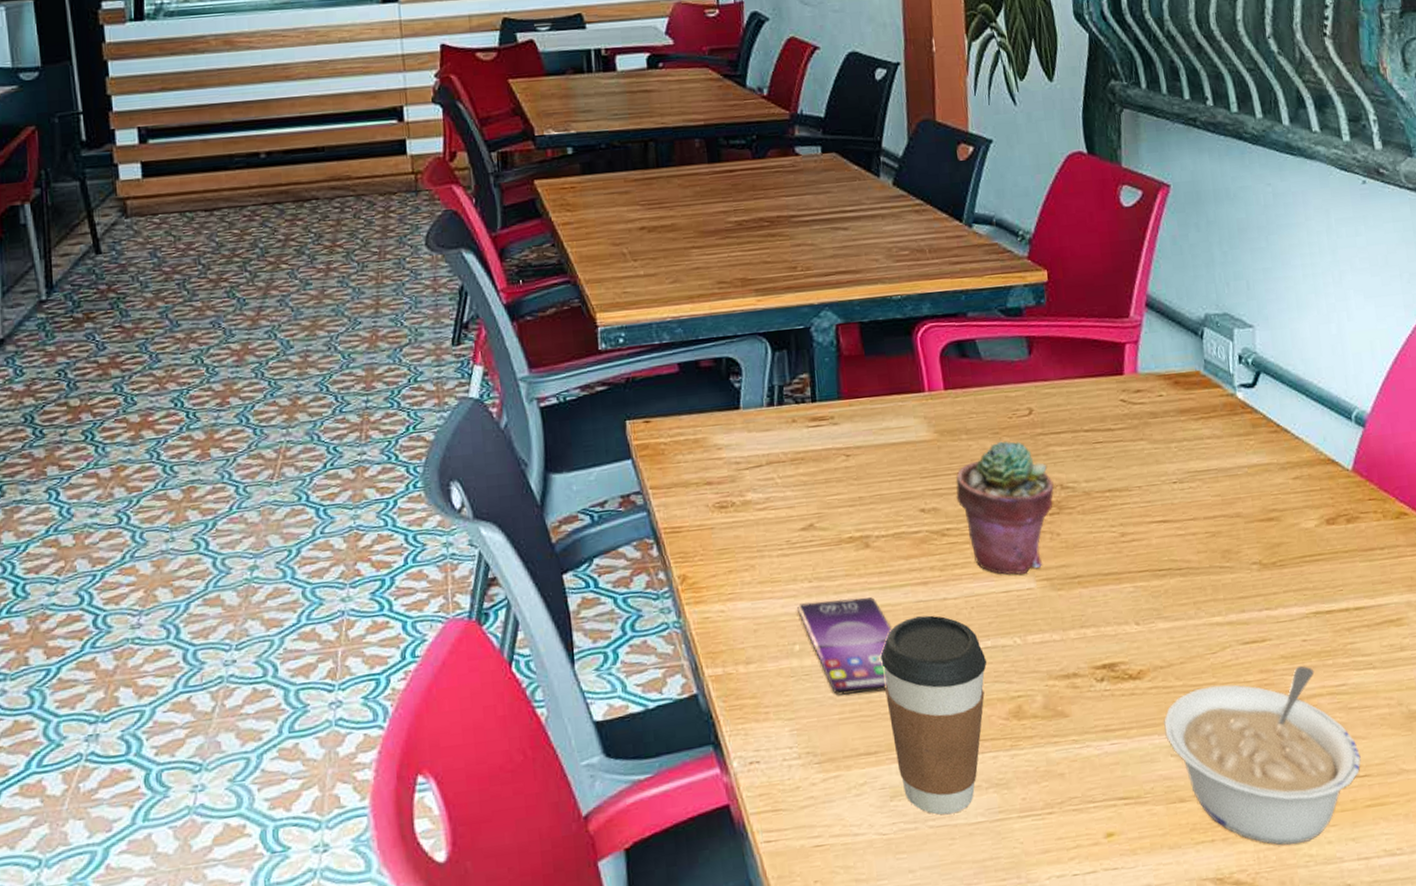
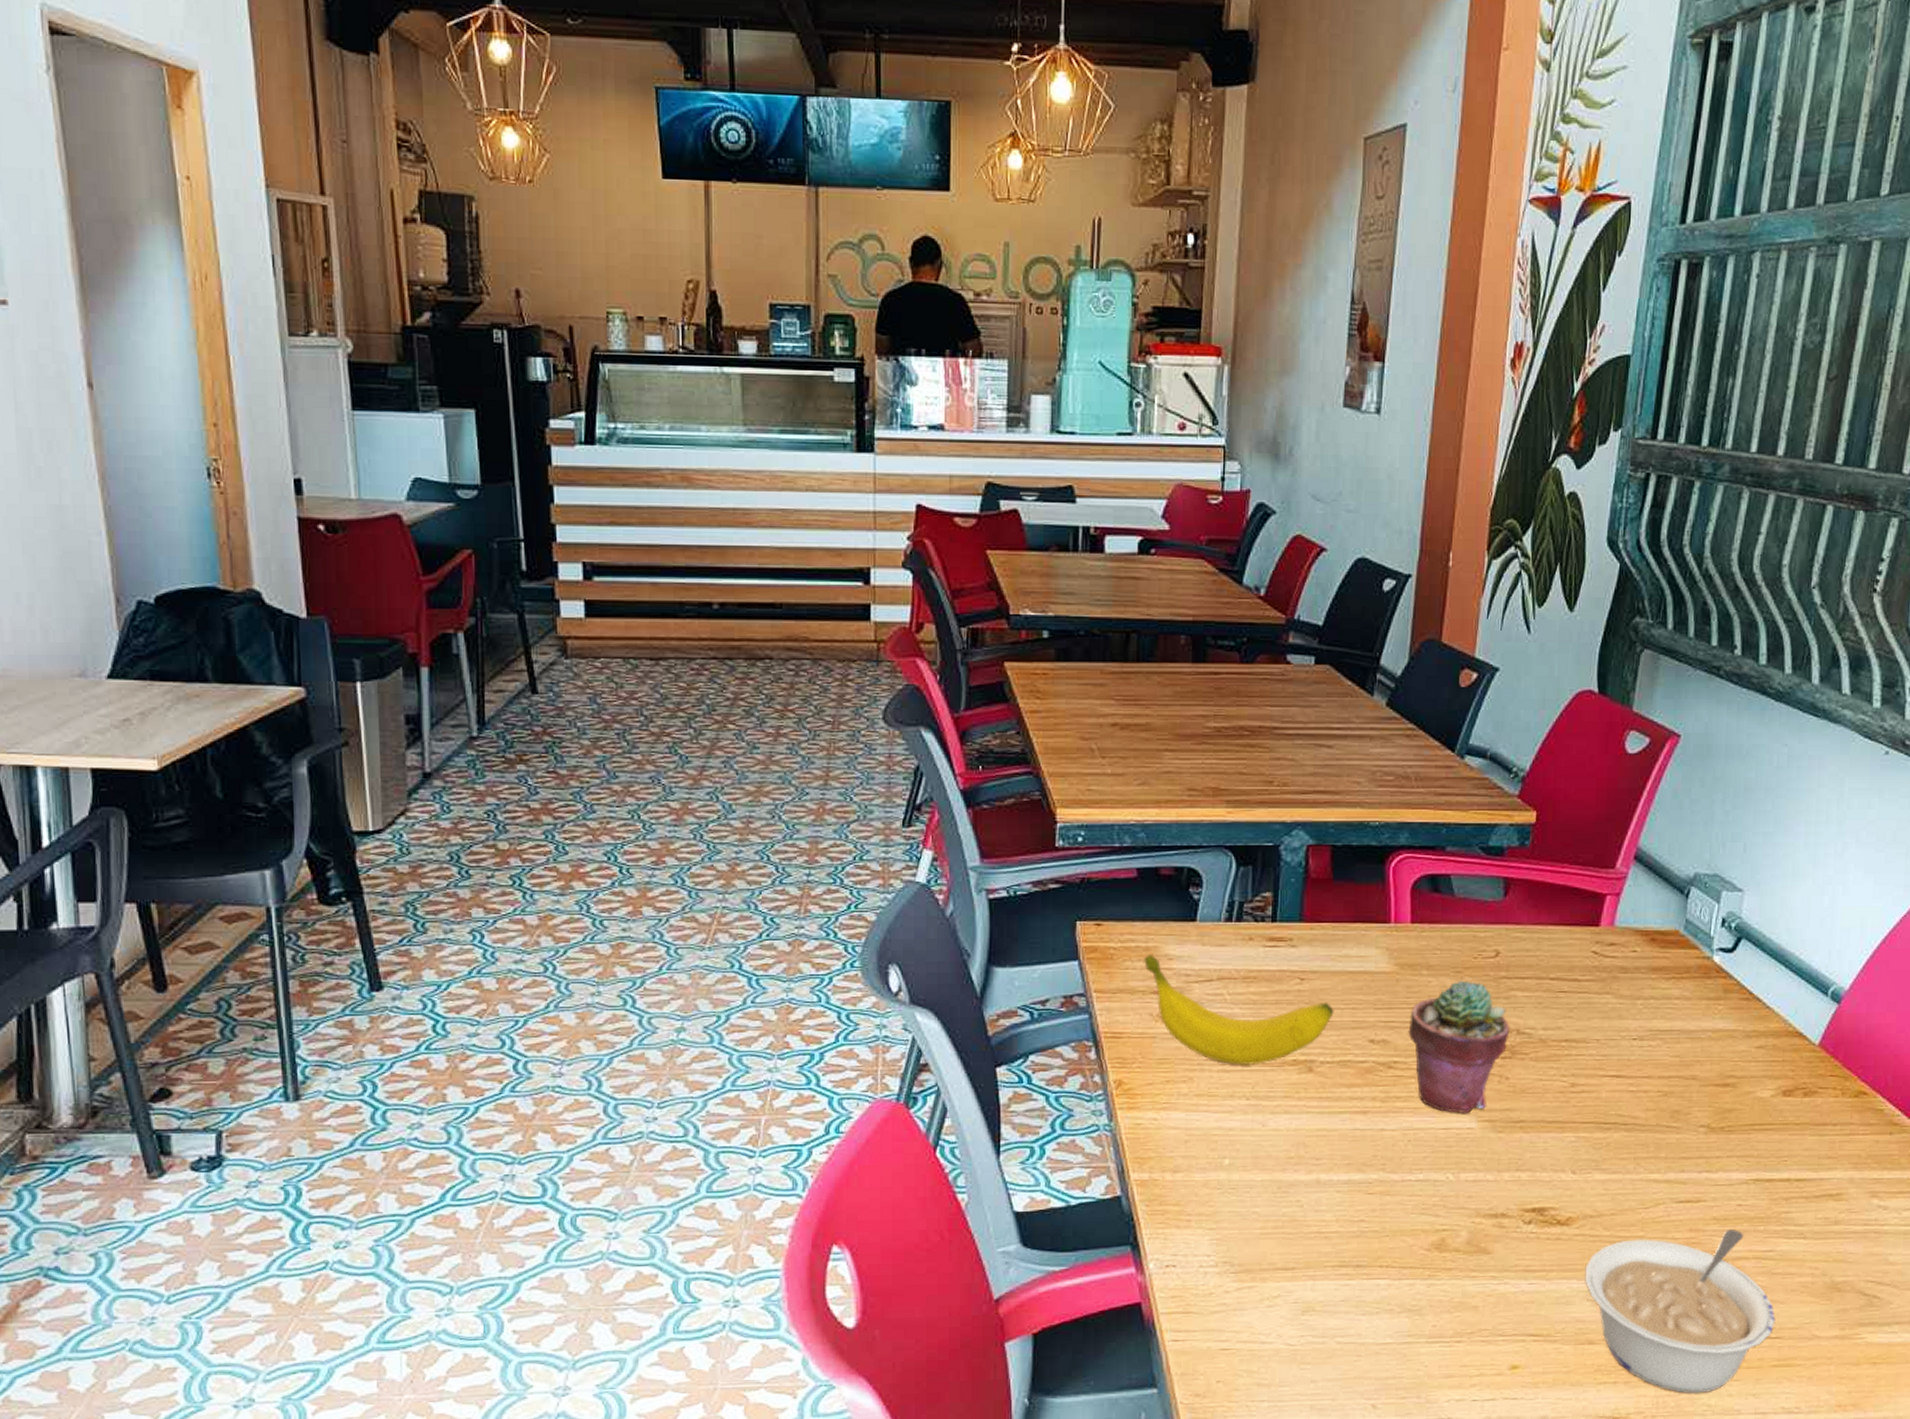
banana: none [694,446,883,548] -> present [1144,954,1334,1066]
smartphone: present [797,597,892,696] -> none [1232,1119,1325,1212]
coffee cup: present [880,615,987,815] -> none [1310,1144,1417,1333]

